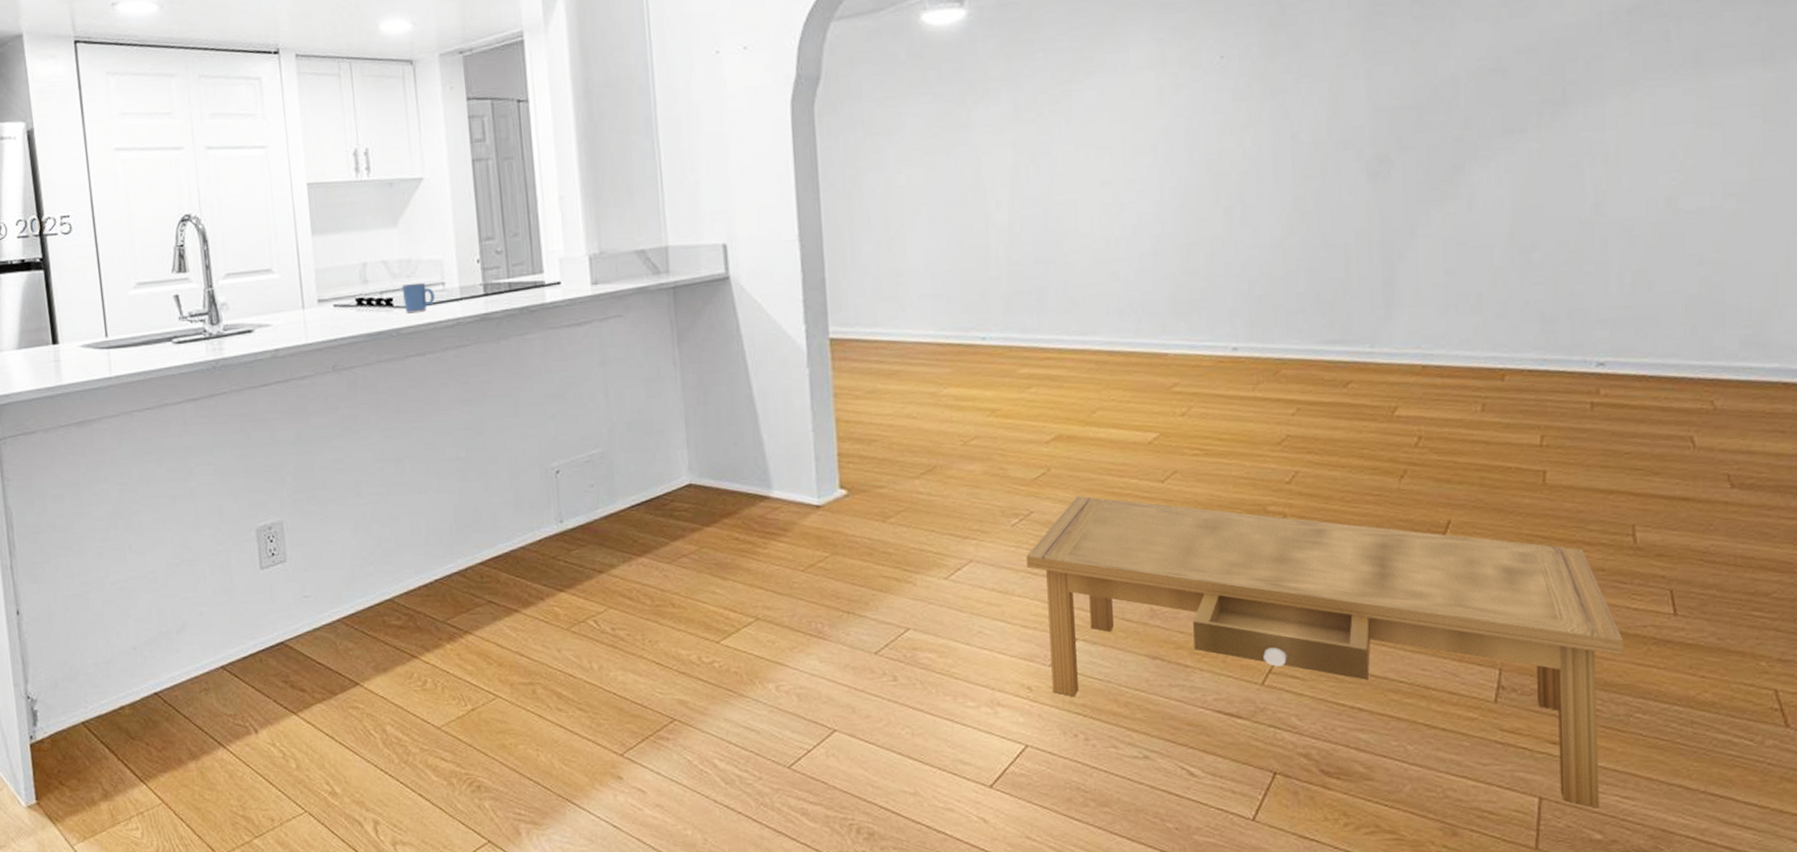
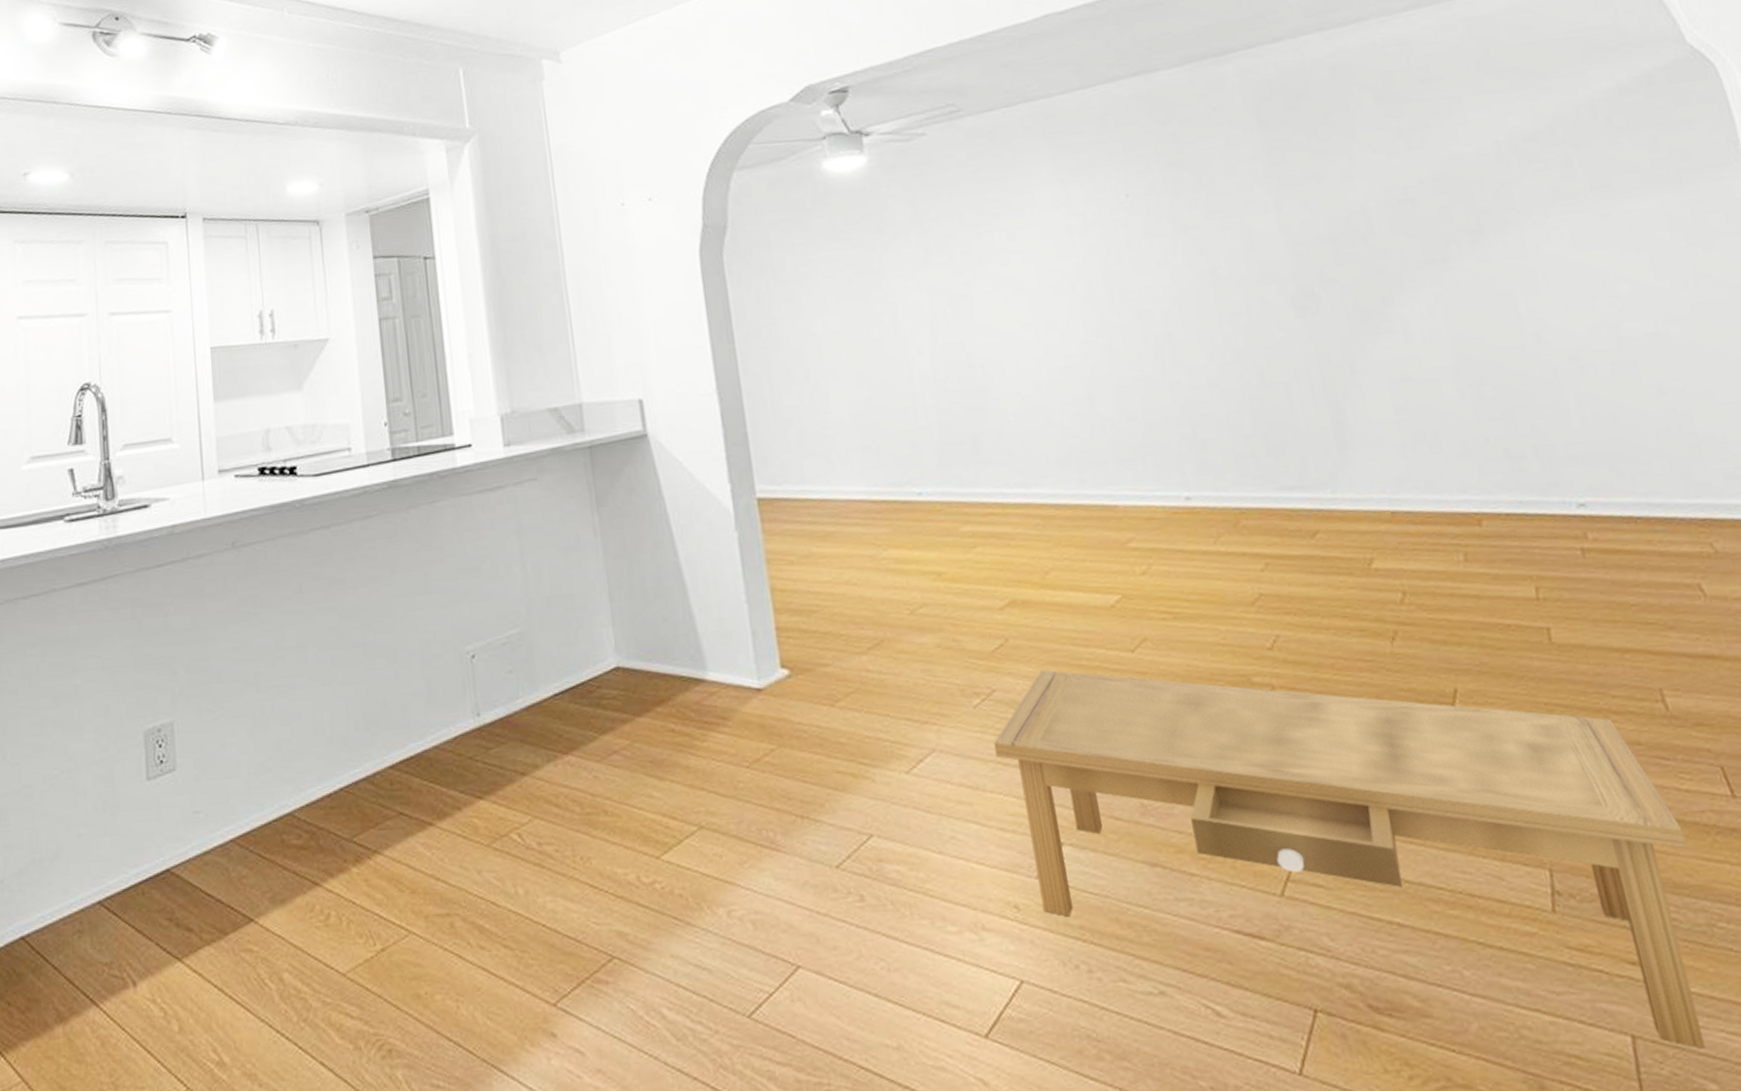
mug: present [401,282,435,314] -> none [306,448,341,483]

